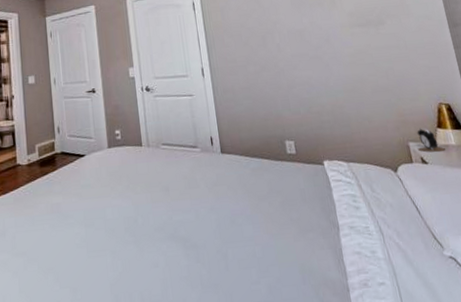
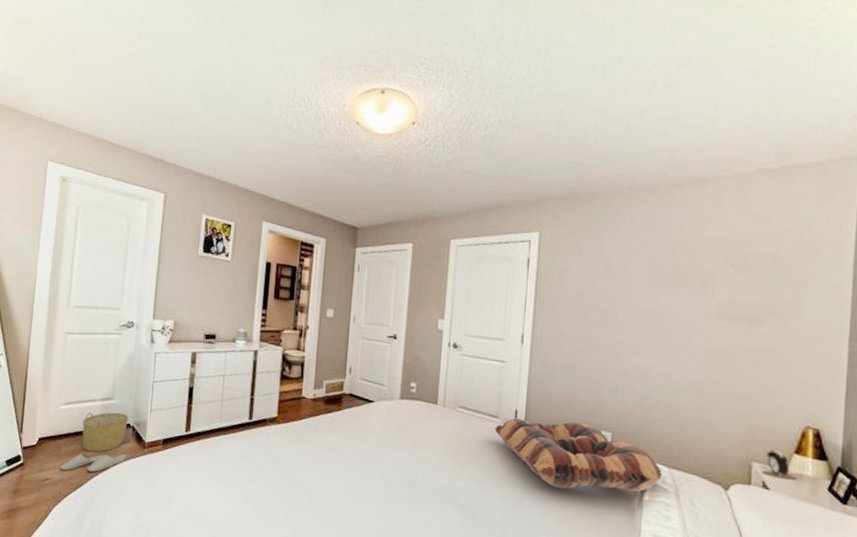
seat cushion: none [196,137,343,202] -> present [495,418,662,492]

